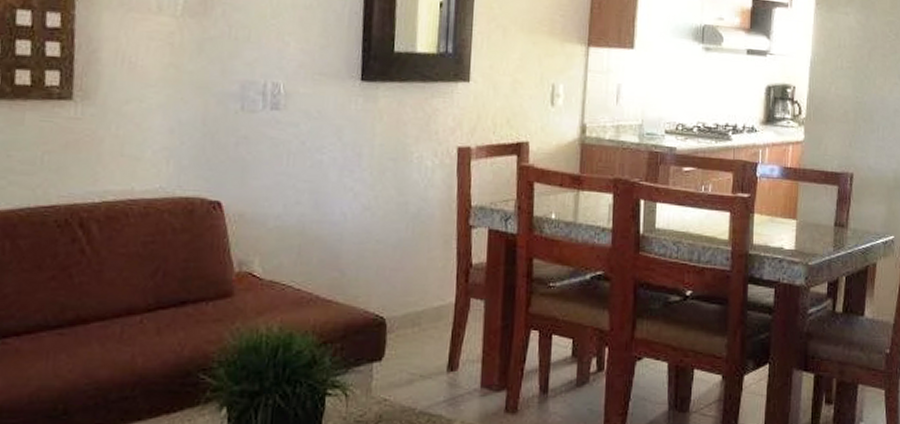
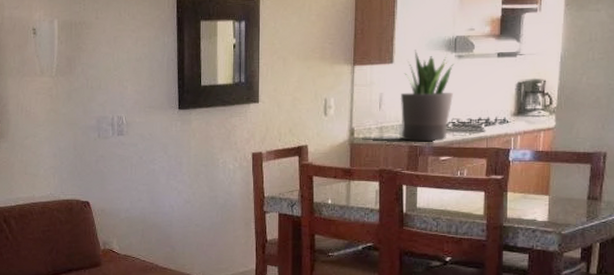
planter: none [640,35,702,149] -> present [400,50,454,142]

